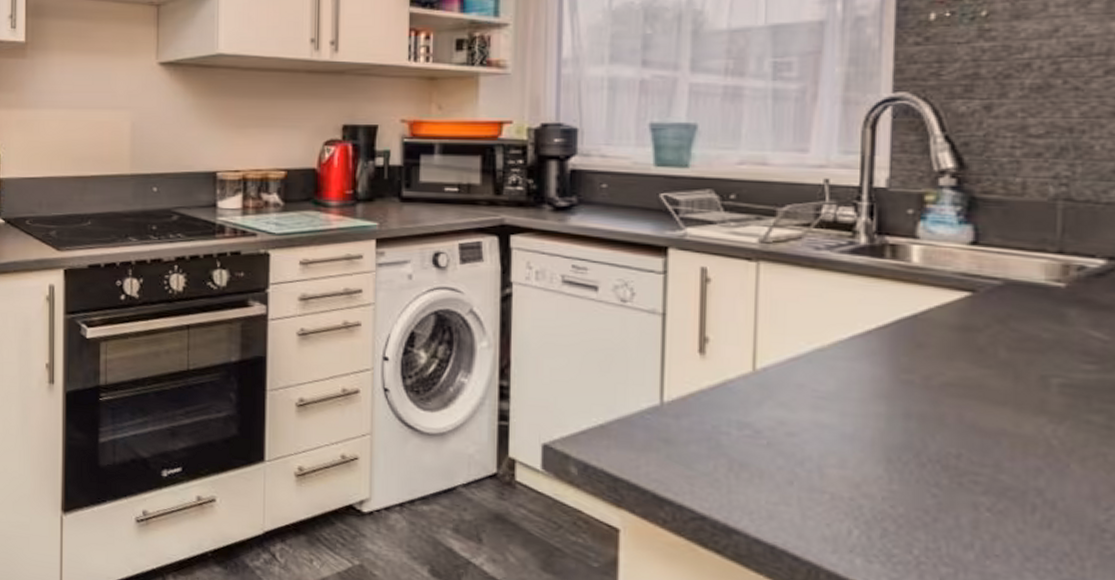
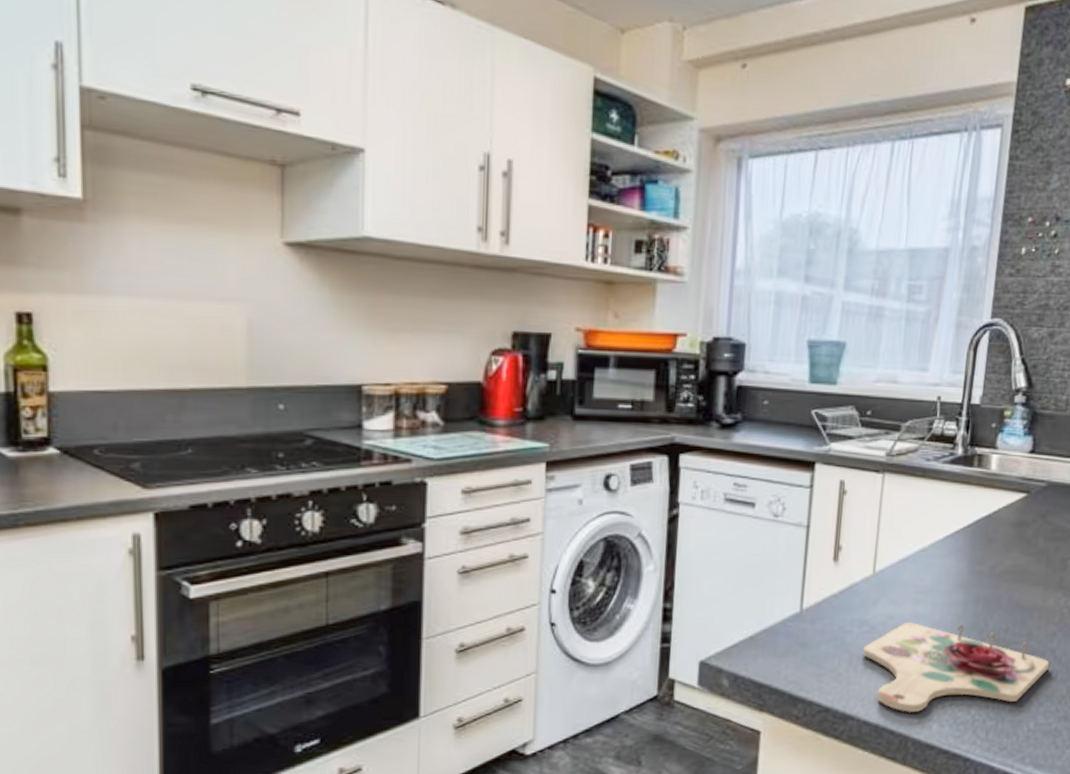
cutting board: none [745,431,1036,549] -> present [862,622,1050,712]

